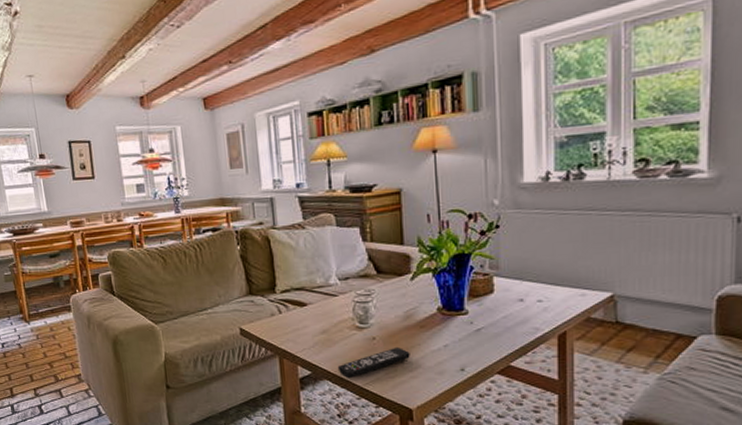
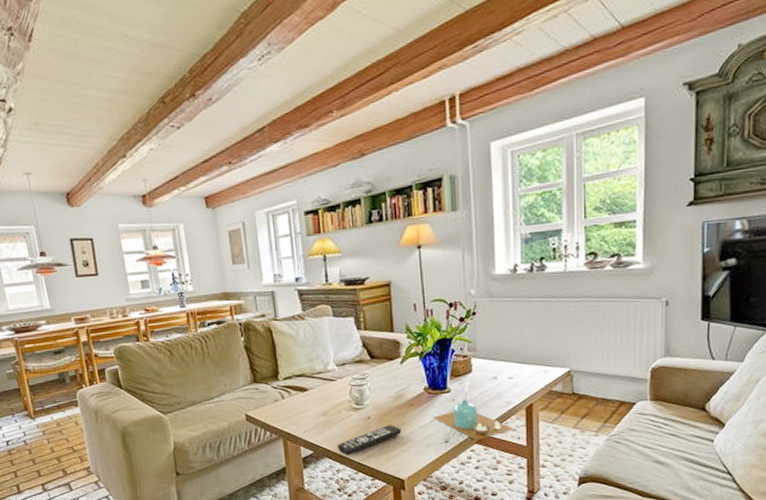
candle: none [447,304,545,370] -> present [433,382,515,440]

